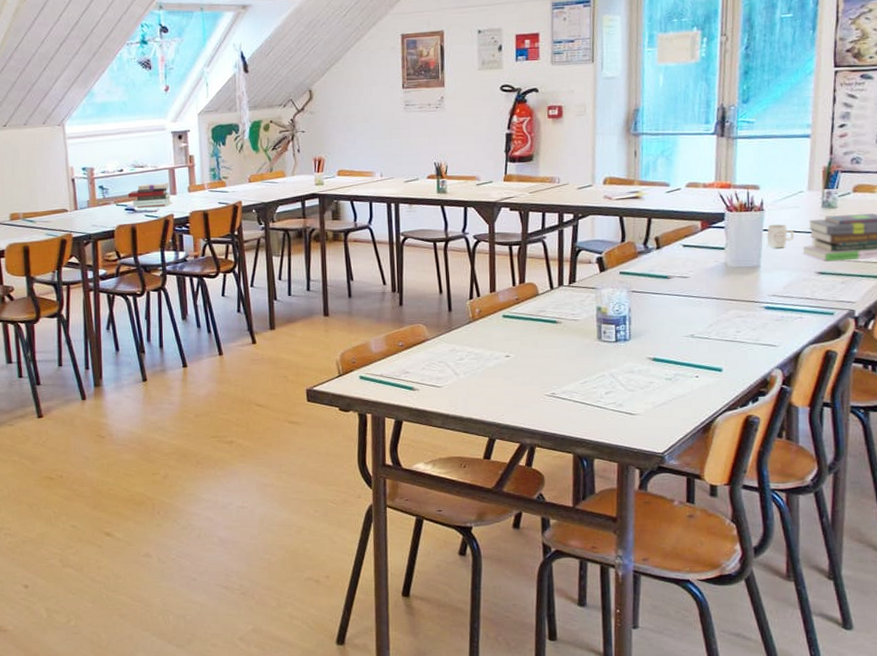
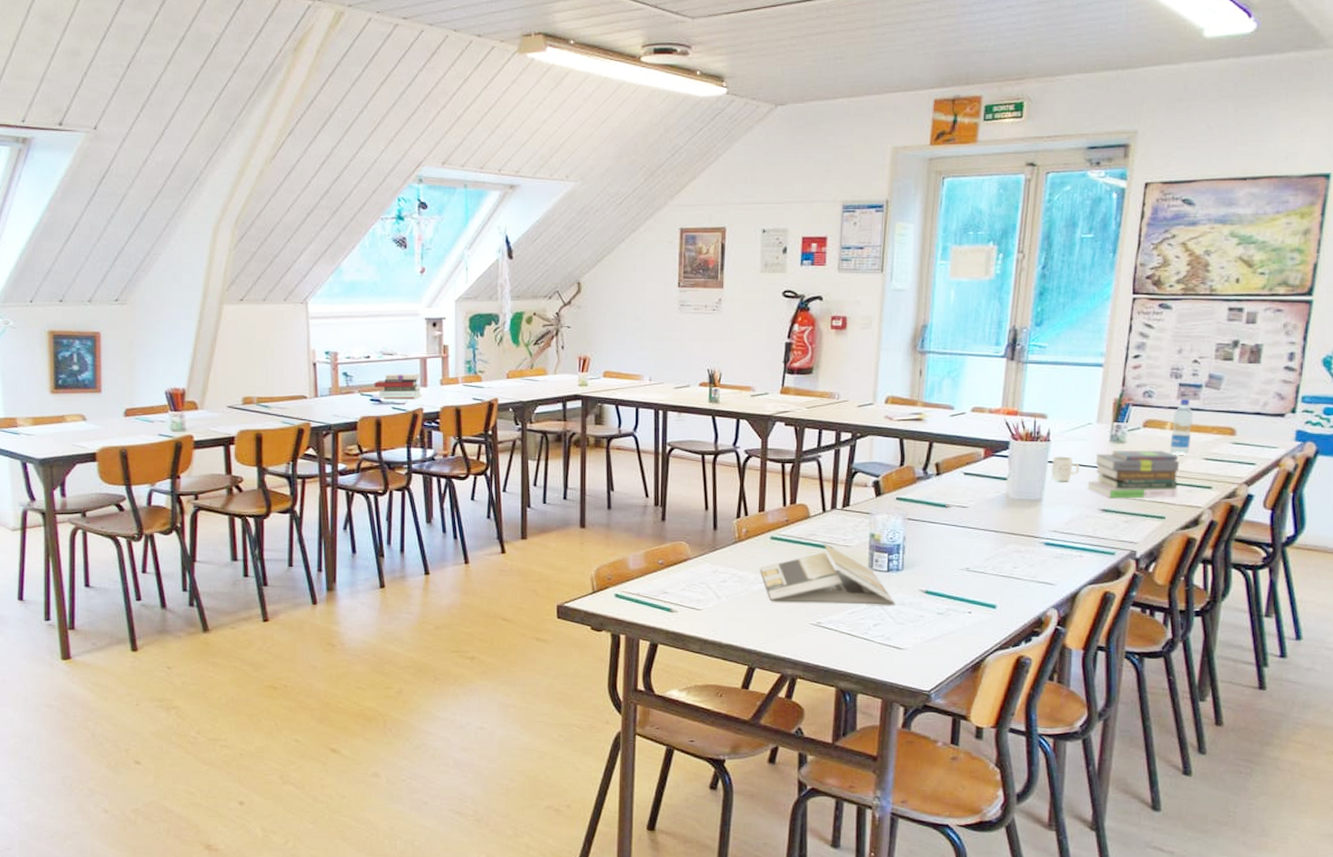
brochure: none [495,318,625,375] -> present [760,542,895,605]

